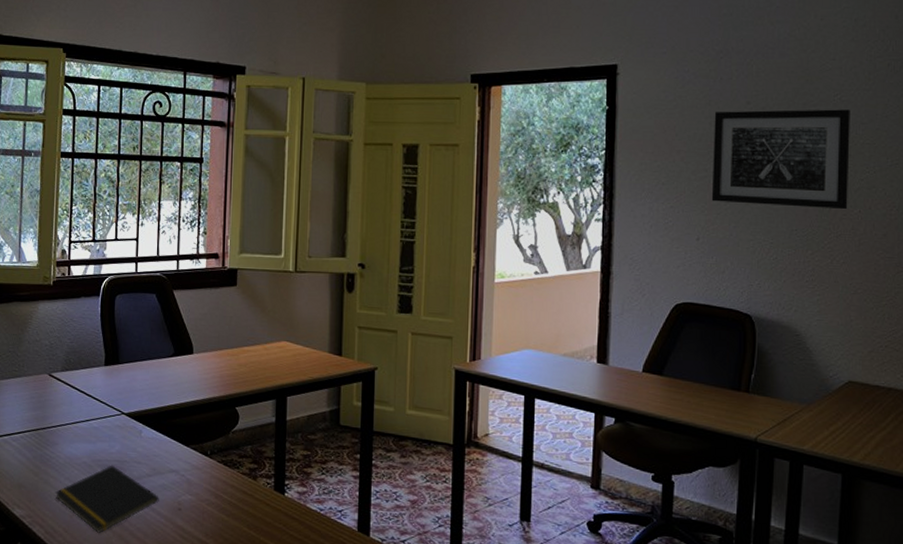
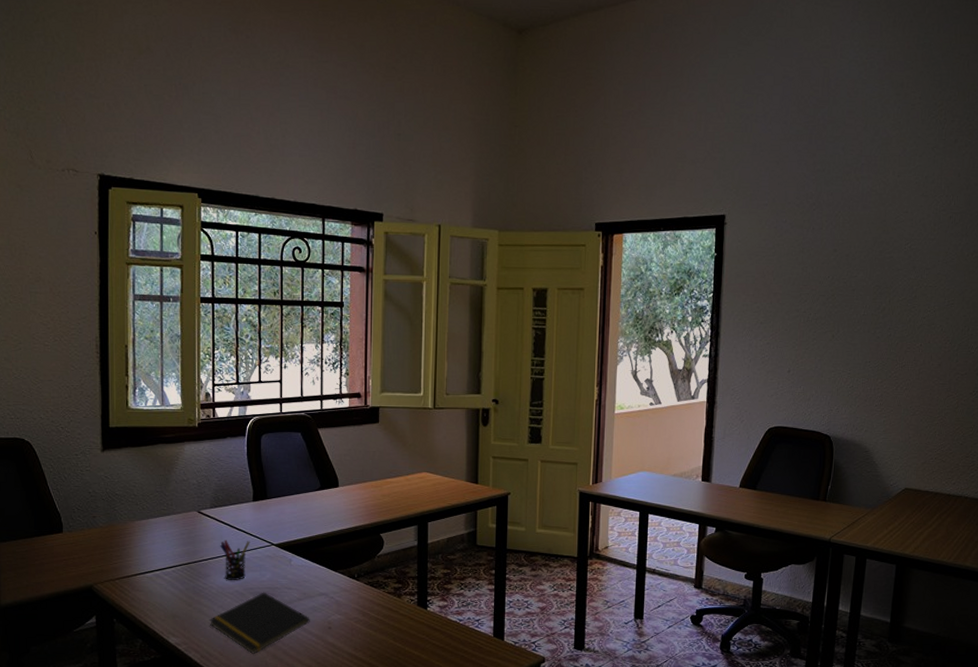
pen holder: none [69,406,100,451] -> present [220,539,250,580]
wall art: present [711,109,850,210] -> none [801,256,918,344]

